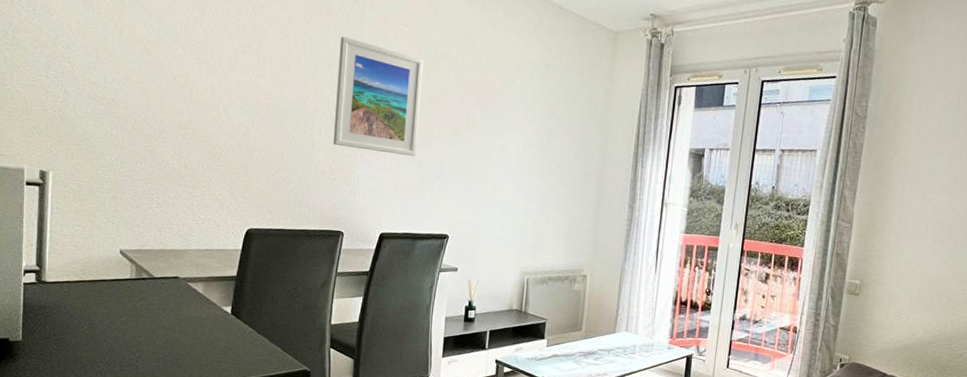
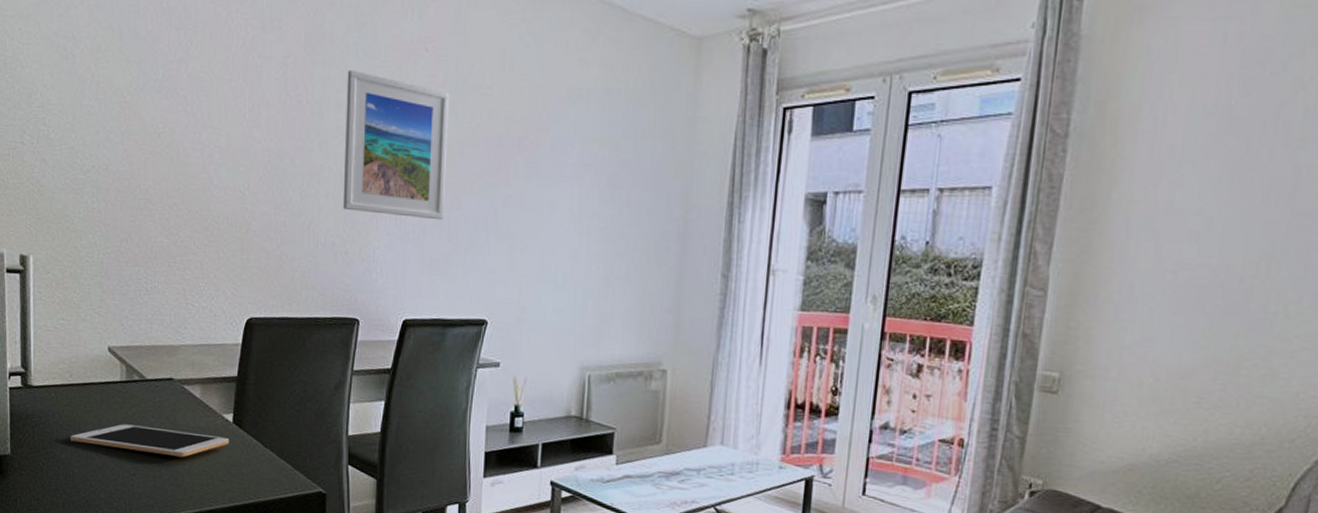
cell phone: none [80,314,227,343] -> present [70,424,229,458]

